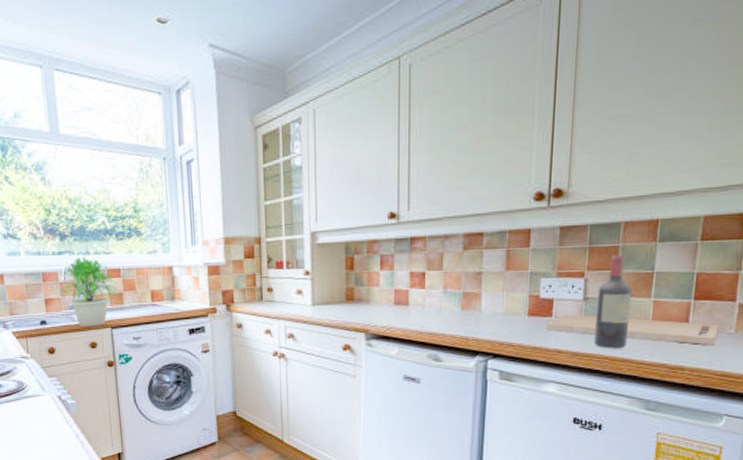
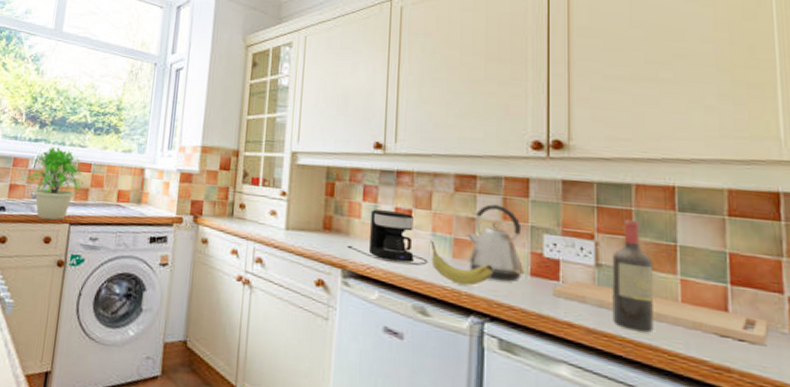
coffee maker: none [368,275,440,322] -> present [346,209,428,266]
fruit: none [442,297,496,332] -> present [430,240,493,286]
kettle: none [474,257,524,324] -> present [467,204,525,283]

